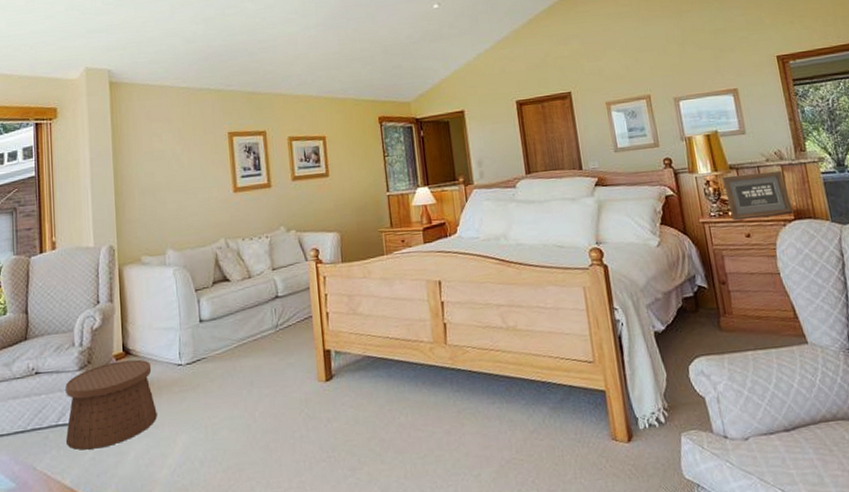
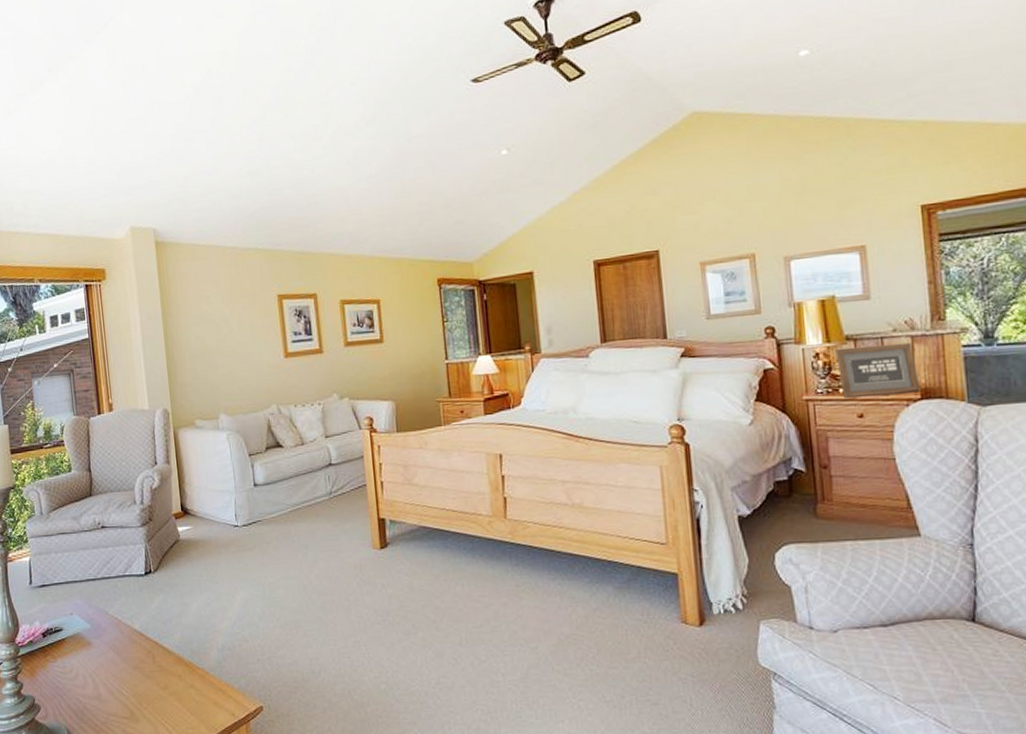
basket: present [66,359,157,450] -> none [130,519,217,599]

